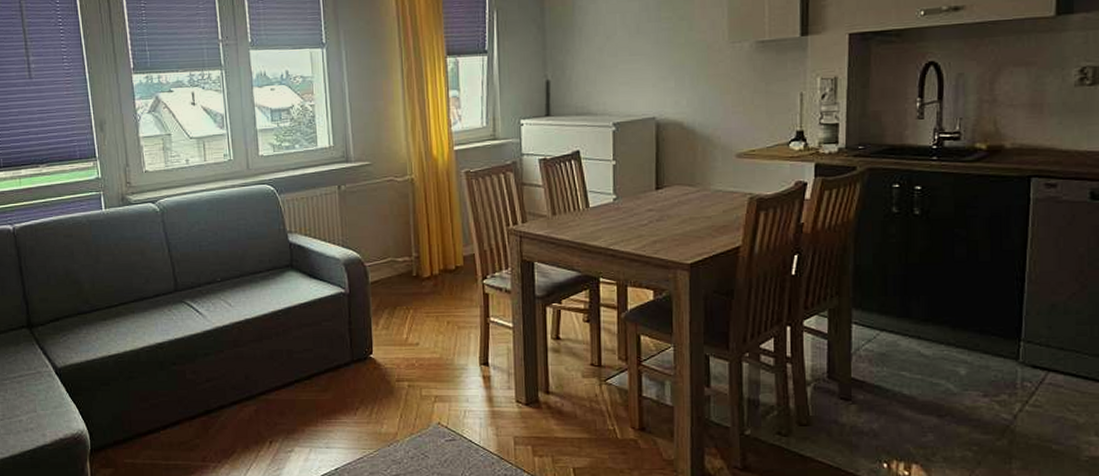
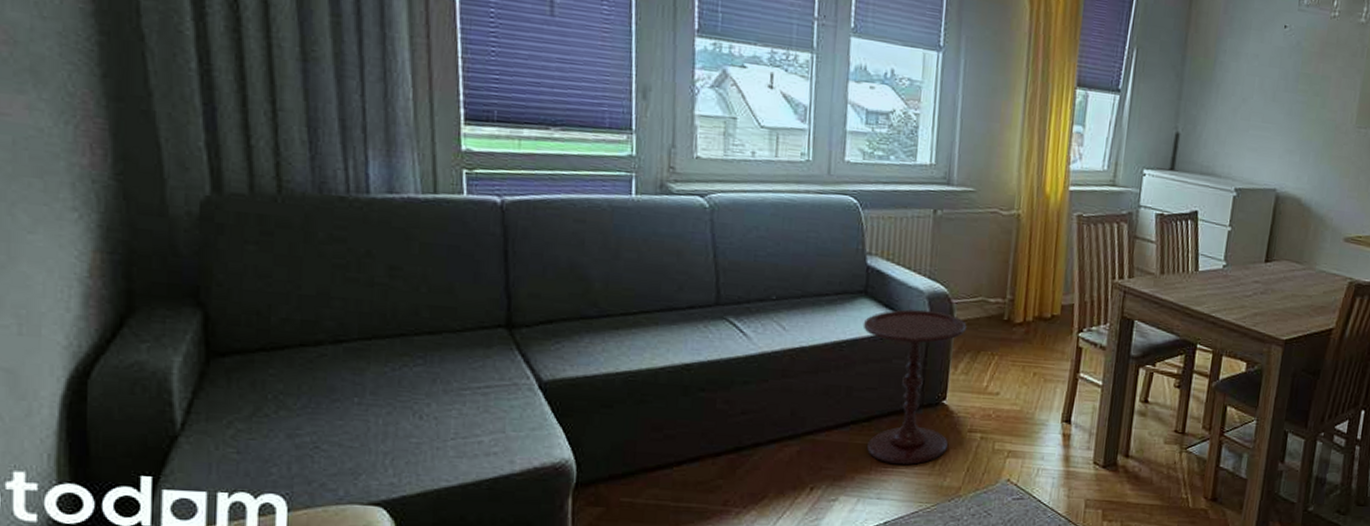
side table: none [293,275,381,416] -> present [862,309,967,465]

